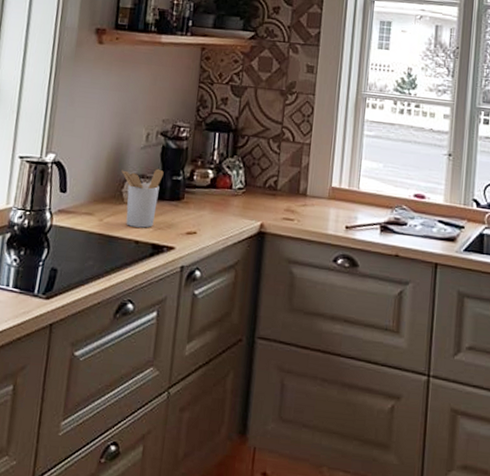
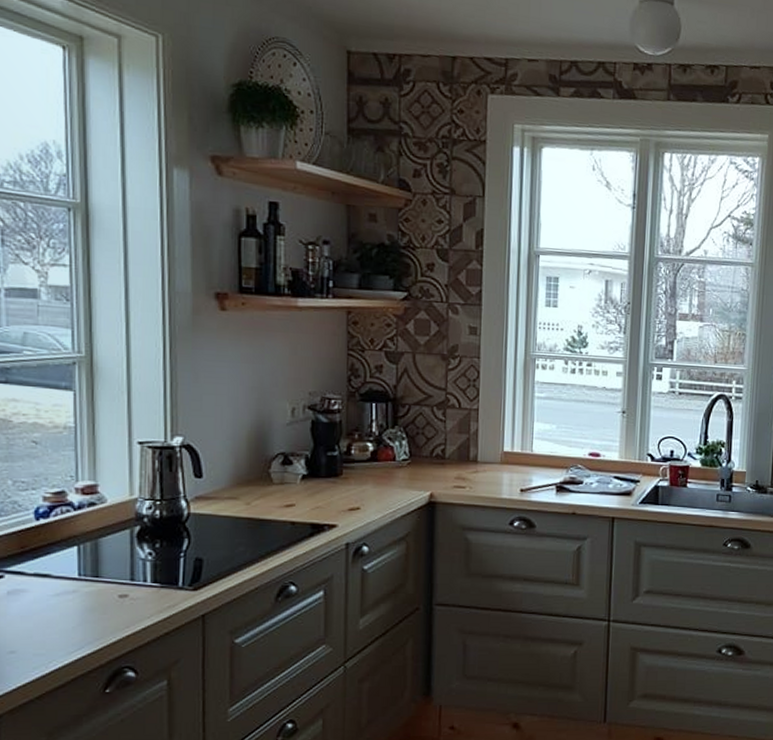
utensil holder: present [121,168,164,228] -> none [266,445,316,508]

